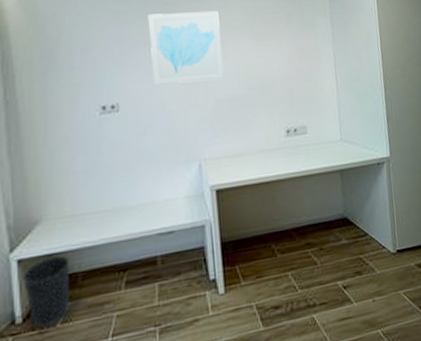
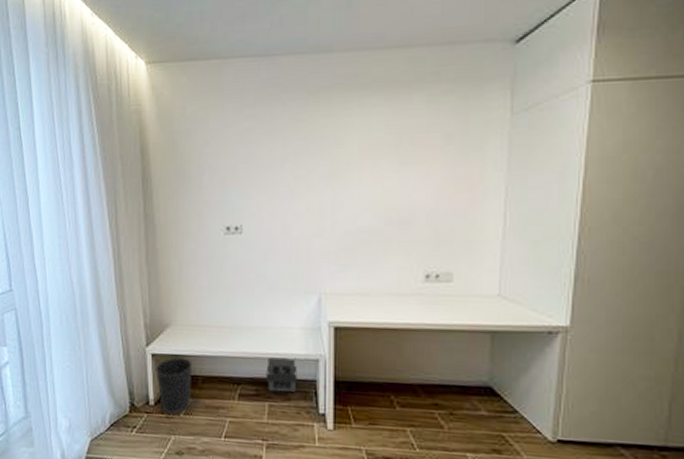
wall art: present [147,10,224,85] -> none [277,128,357,210]
speaker: none [153,228,186,270] -> present [266,357,297,393]

